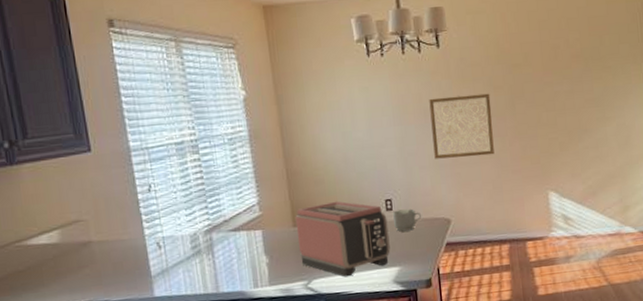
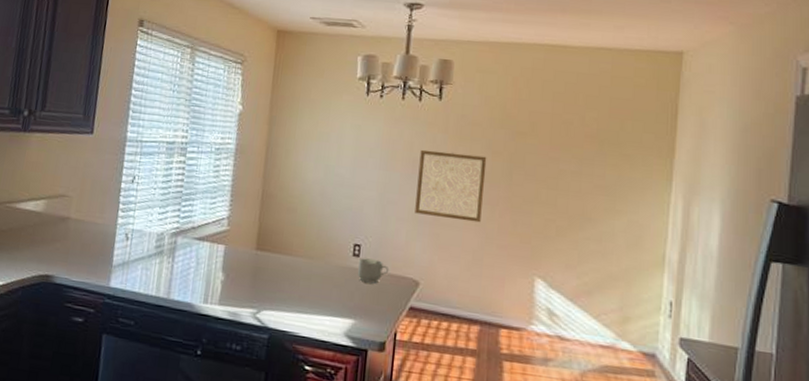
toaster: present [295,200,390,277] -> none [255,232,352,317]

